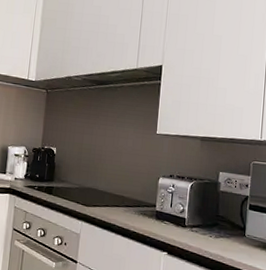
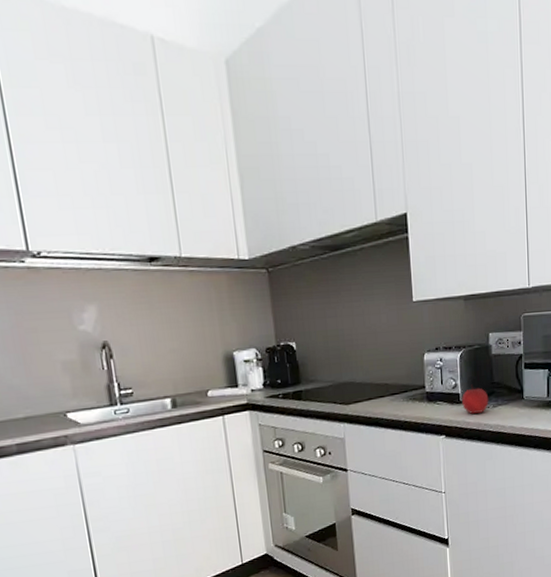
apple: none [187,213,212,240] -> present [462,384,489,415]

